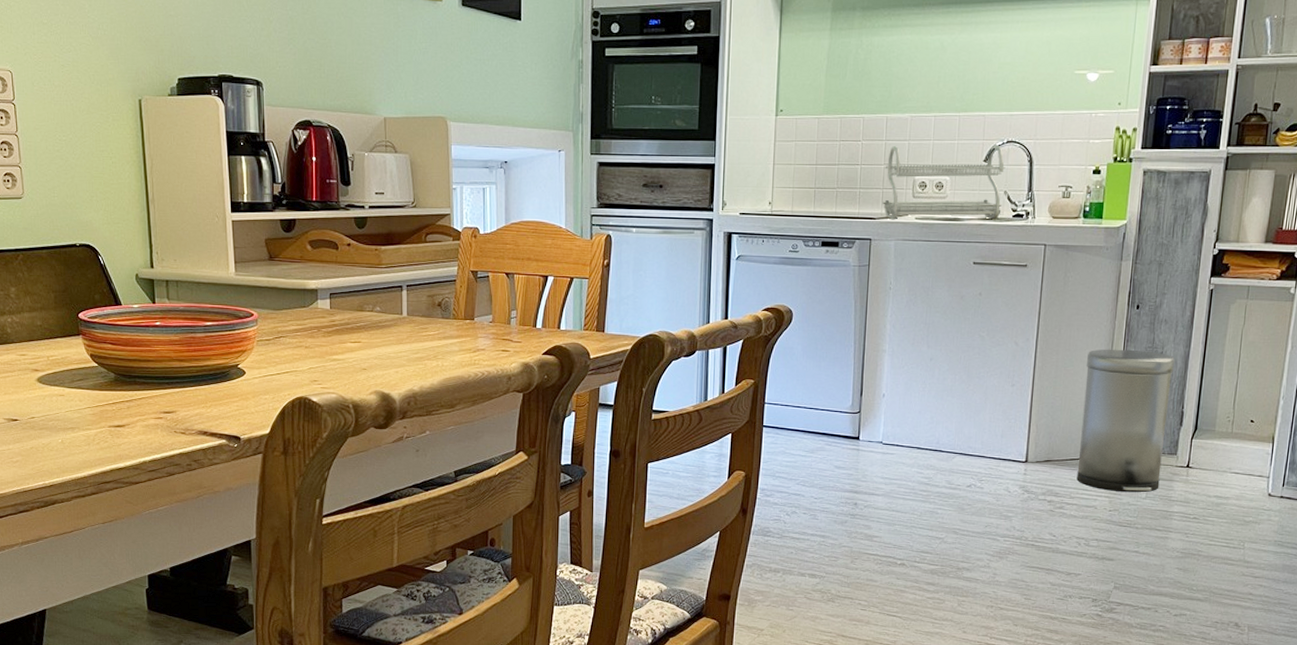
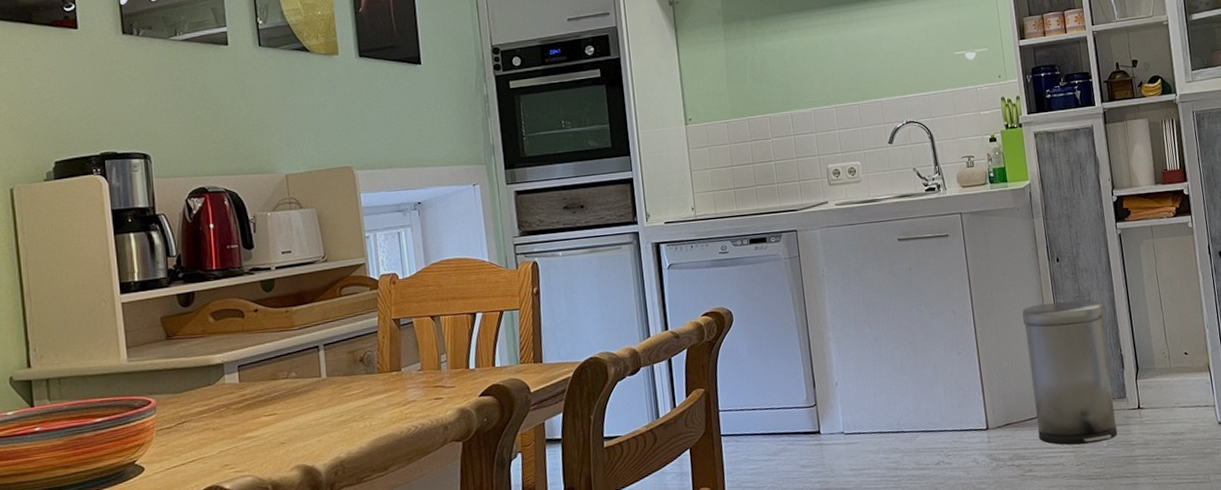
dish rack: present [883,145,1006,220] -> none [797,126,914,210]

